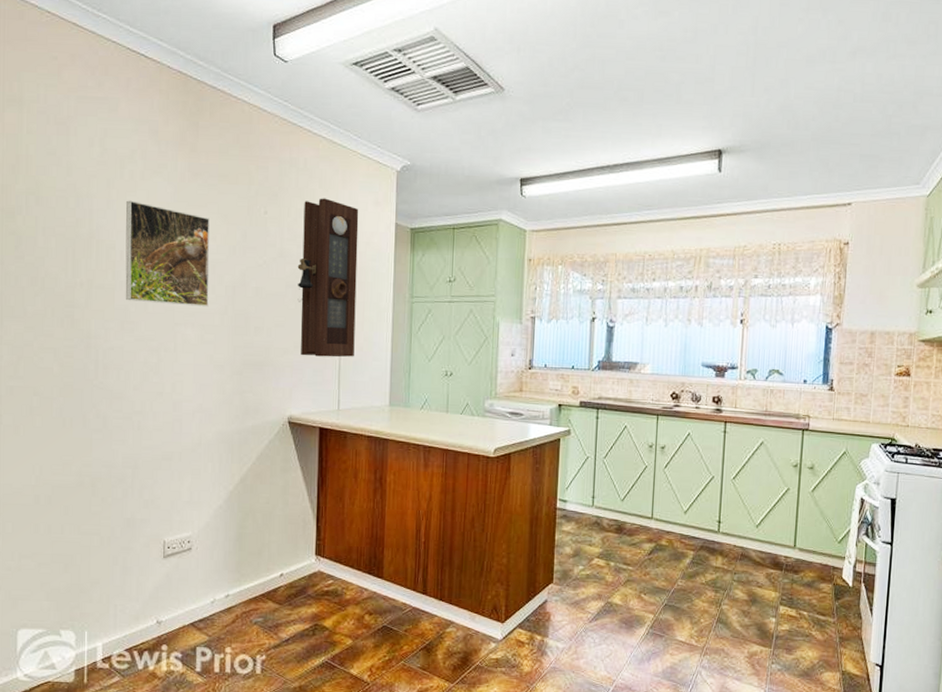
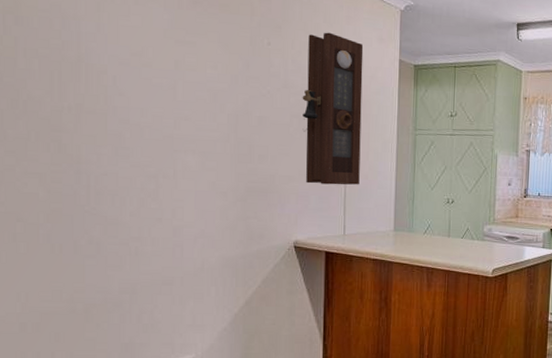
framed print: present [125,200,210,307] -> none [119,24,211,135]

